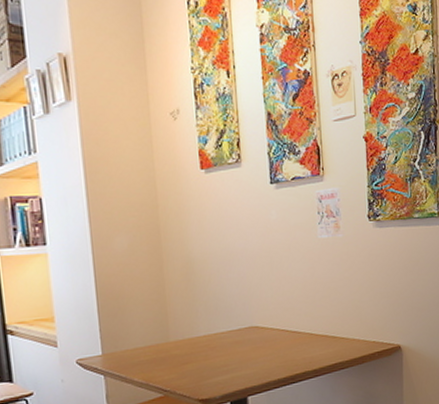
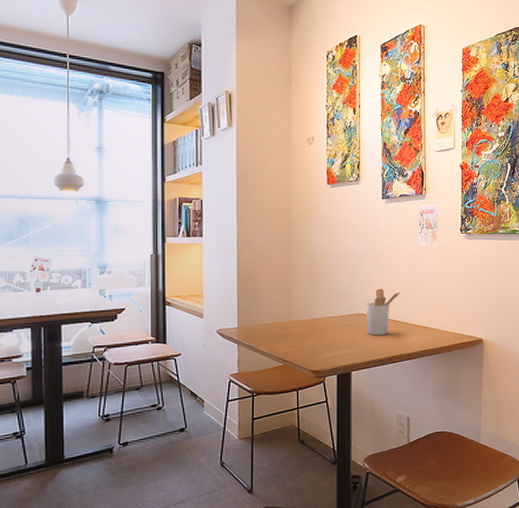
utensil holder: none [259,294,301,352] -> present [366,288,401,336]

